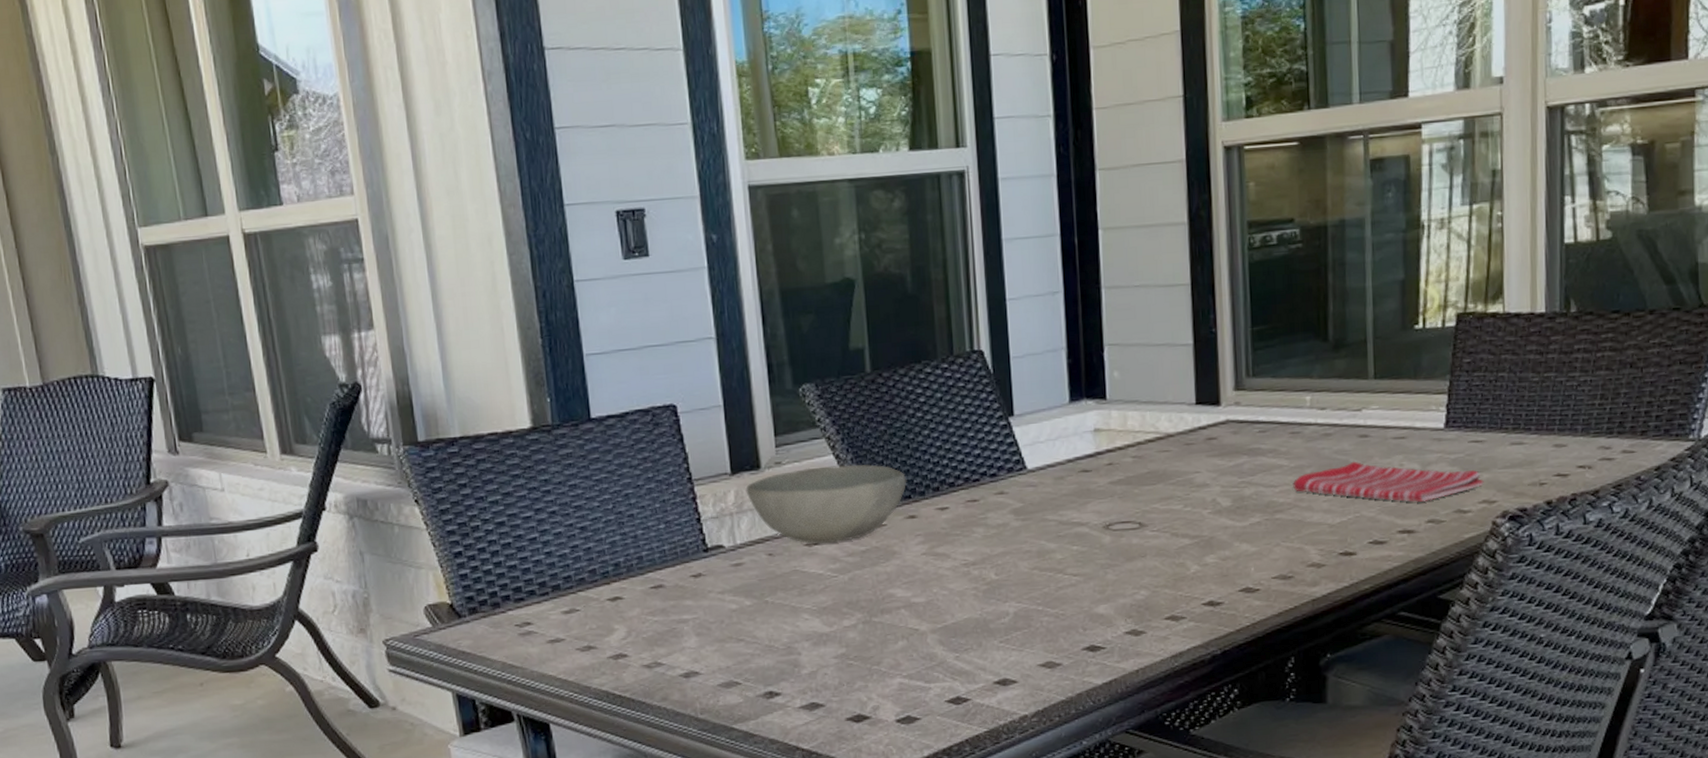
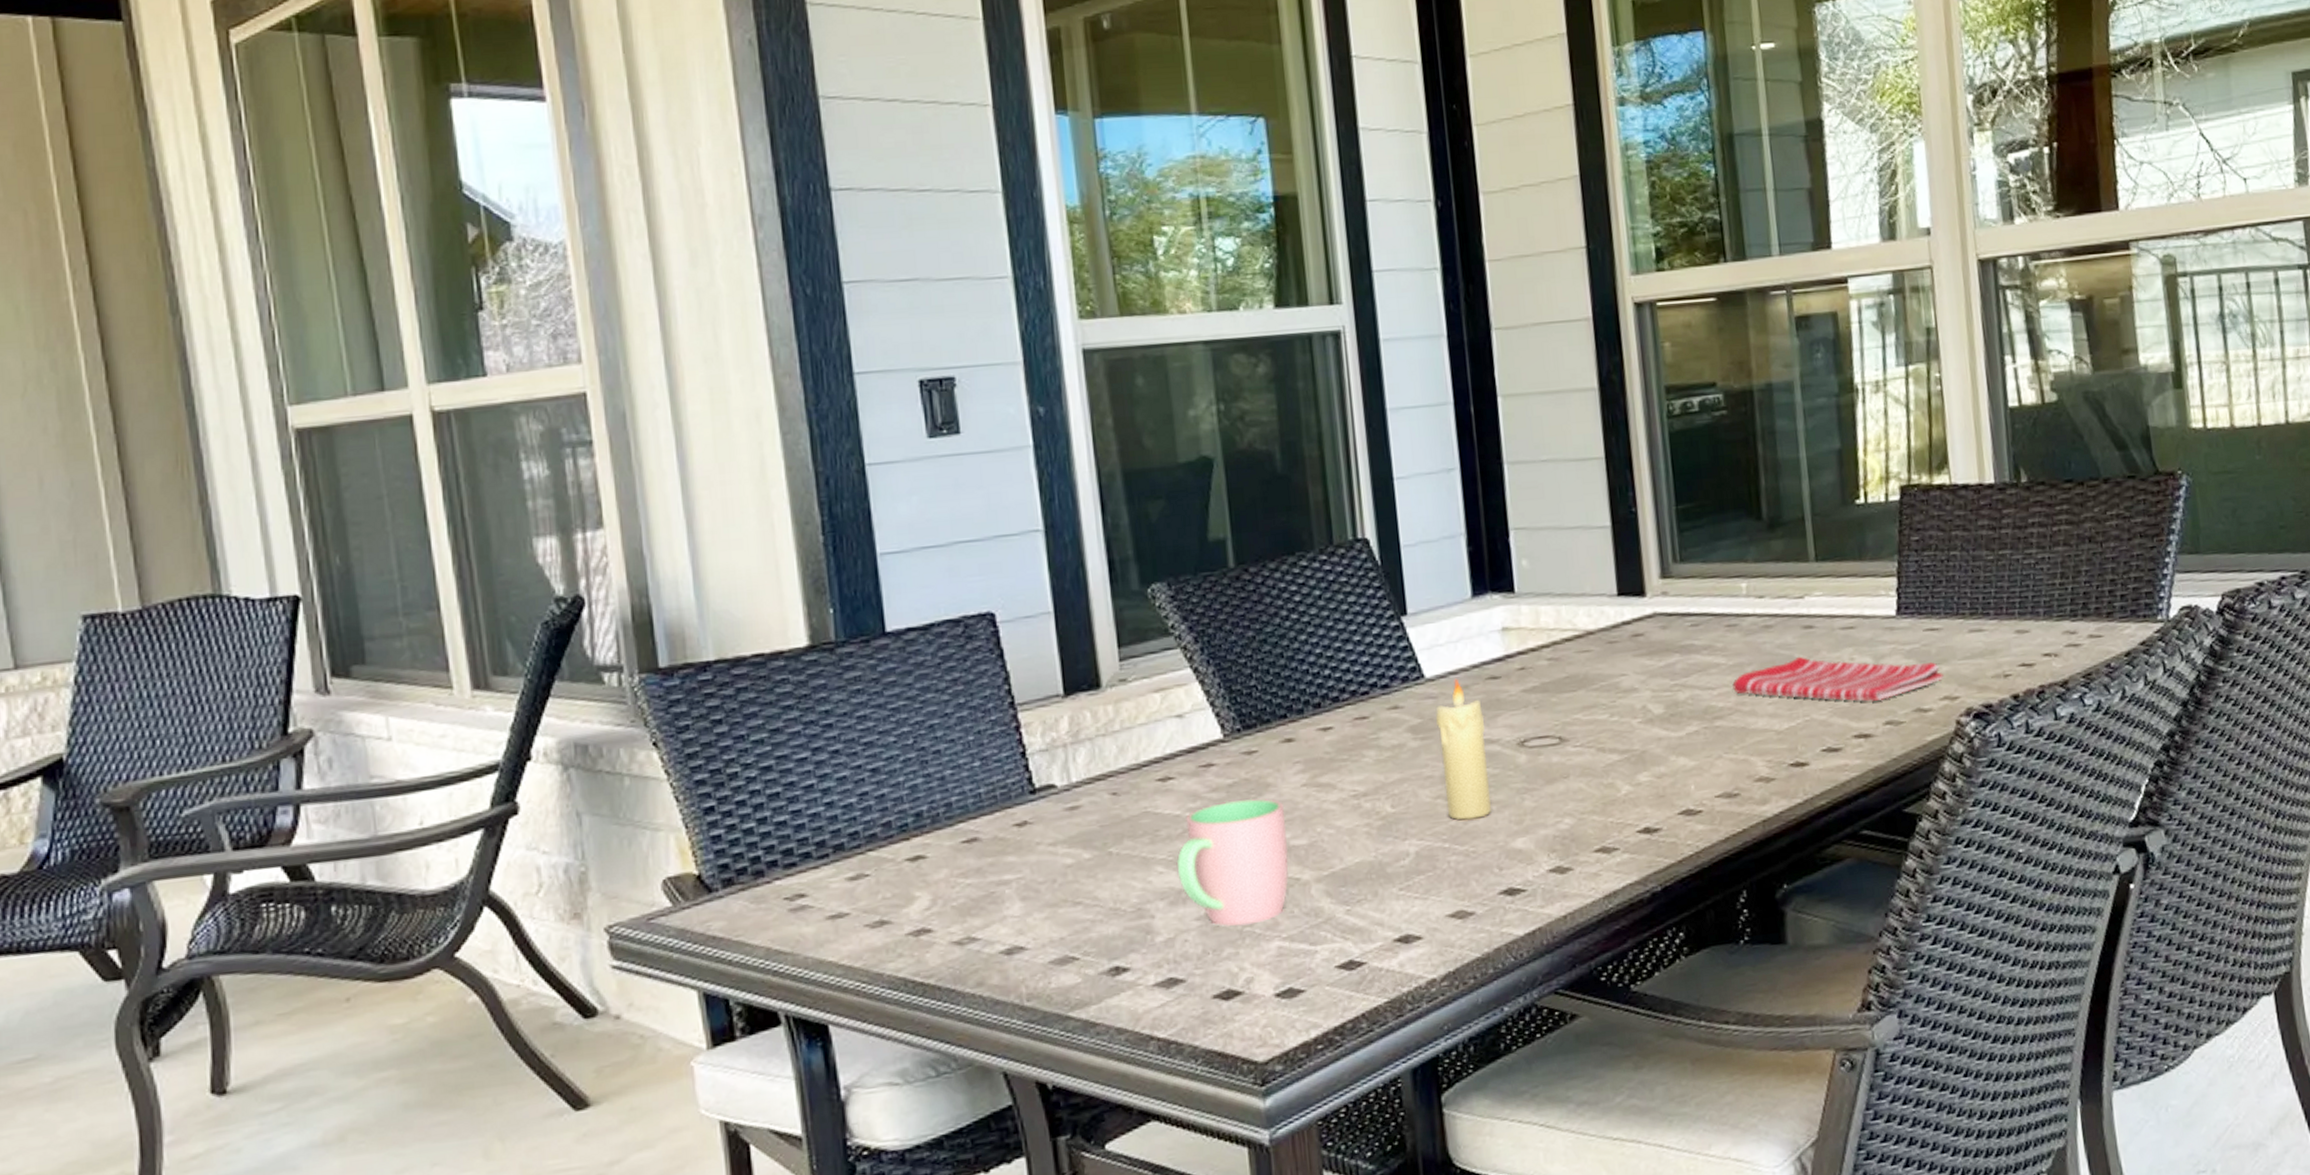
bowl: present [745,464,907,545] -> none [1082,678,1282,779]
cup: none [819,562,909,665] -> present [1176,798,1289,926]
candle: none [1034,470,1079,589] -> present [1435,678,1491,821]

